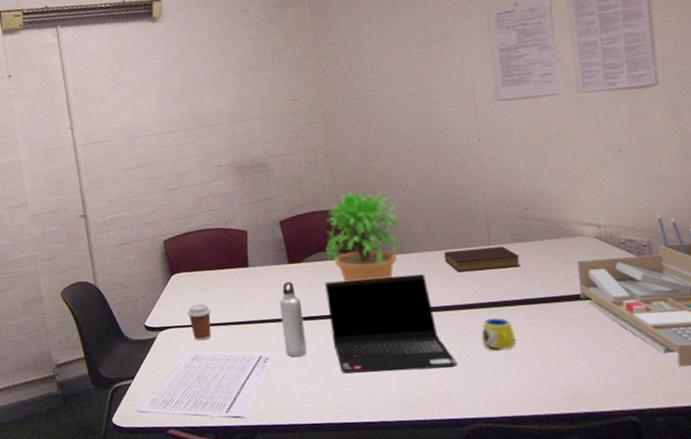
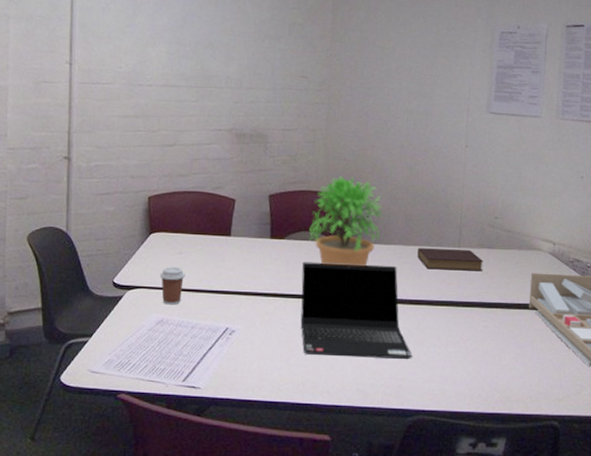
water bottle: present [279,281,307,358] -> none [253,256,277,333]
mug: present [481,318,516,353] -> none [438,316,468,349]

